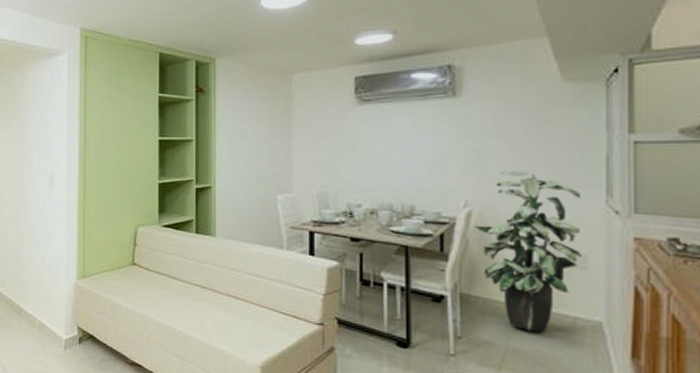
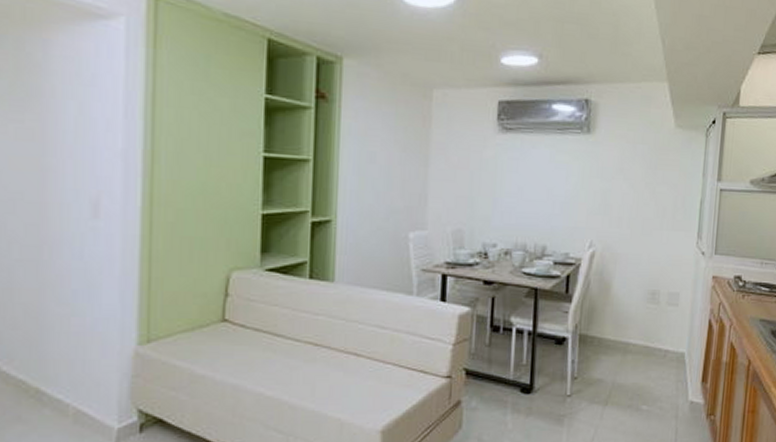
indoor plant: present [473,170,582,333] -> none [595,211,679,367]

